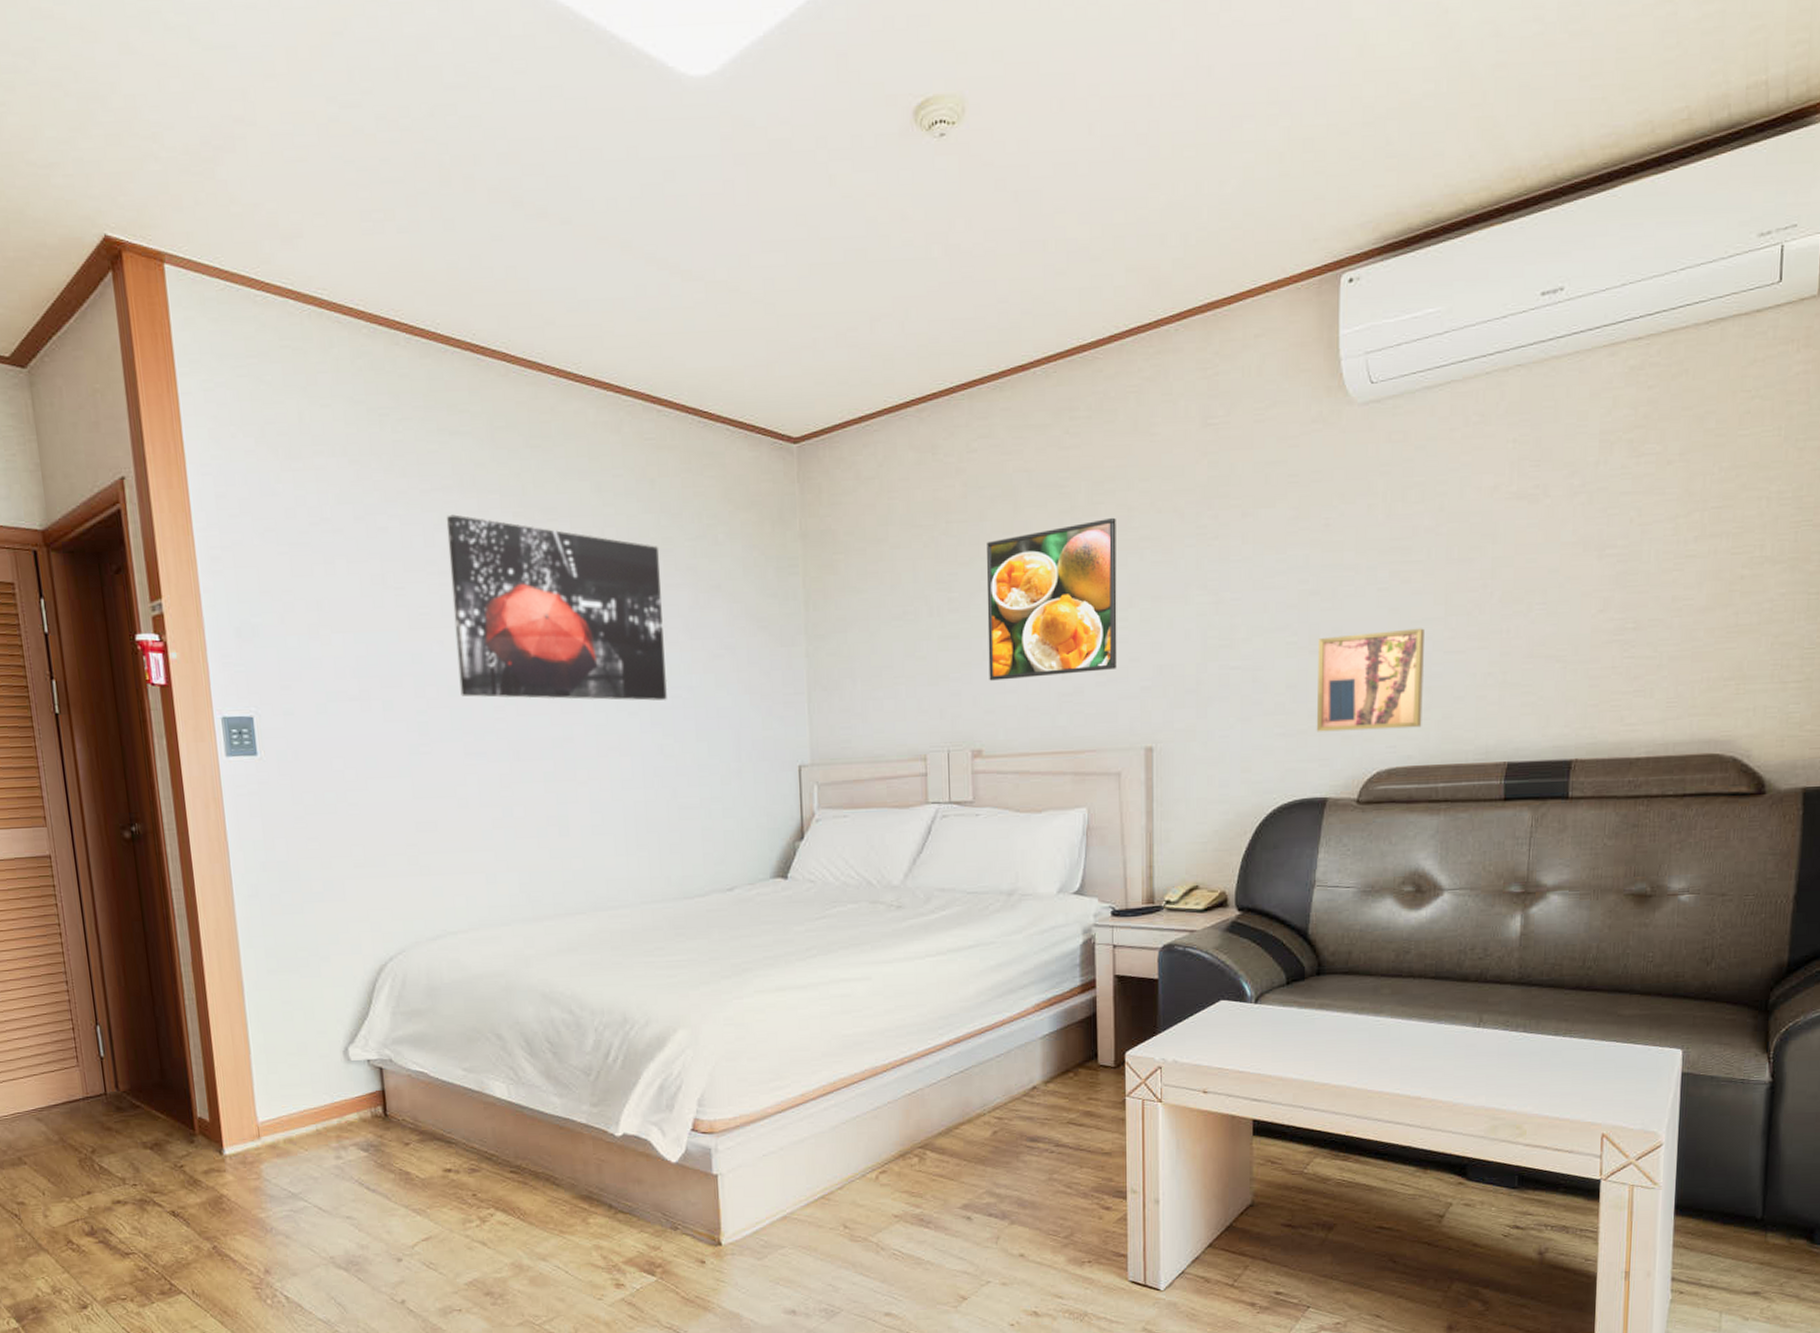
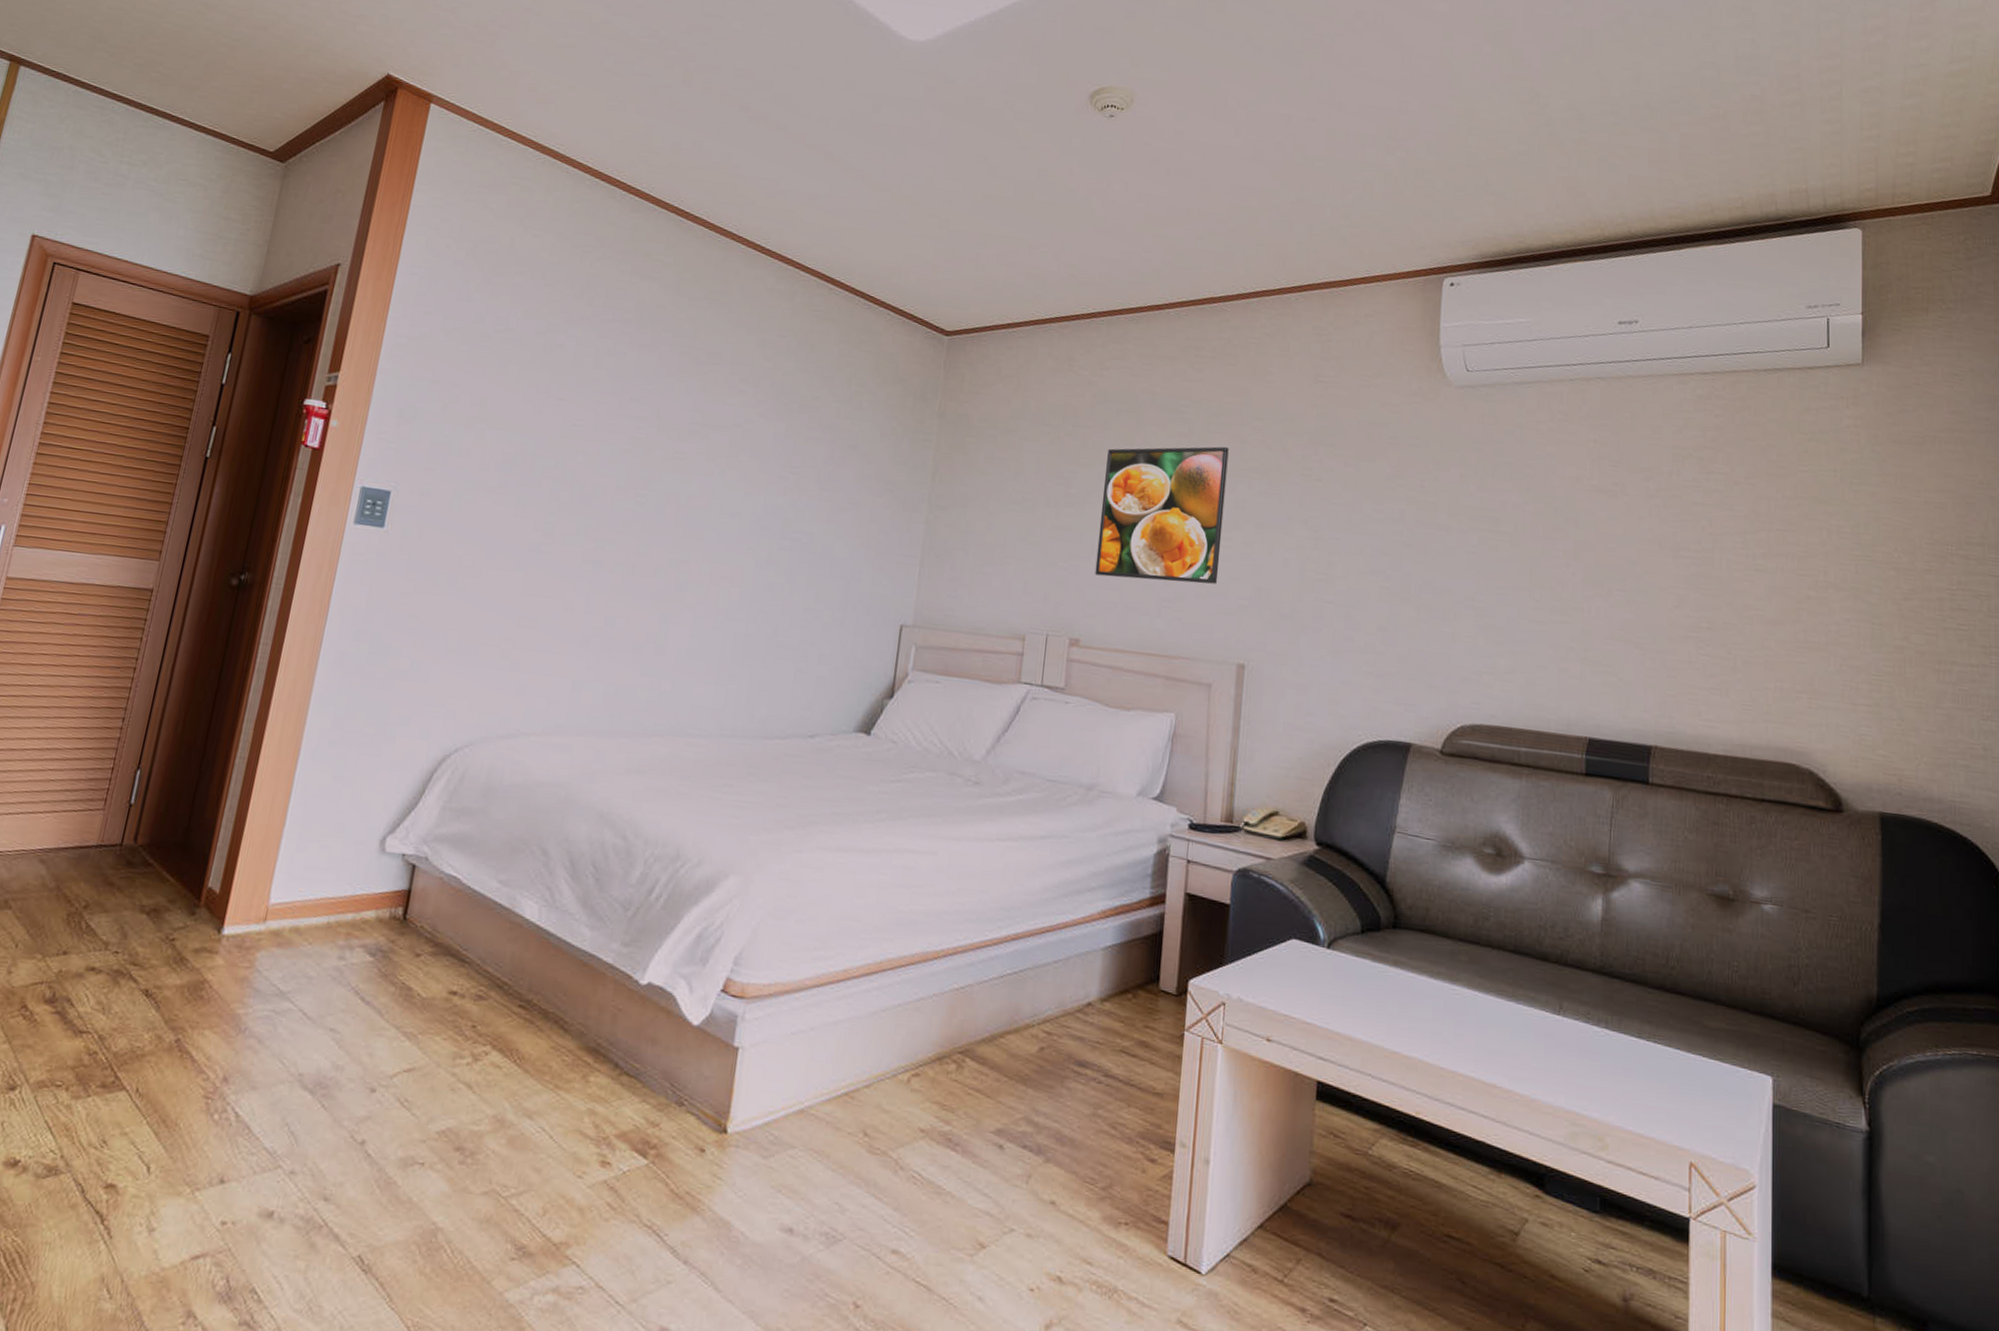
wall art: present [446,514,668,701] -> none [592,344,806,541]
wall art: present [1316,628,1424,732] -> none [1403,588,1510,689]

